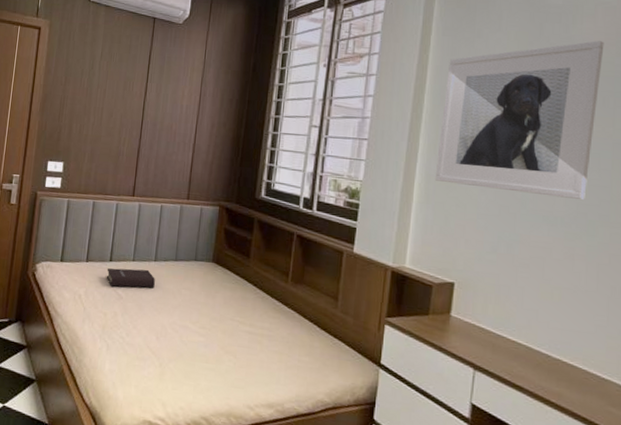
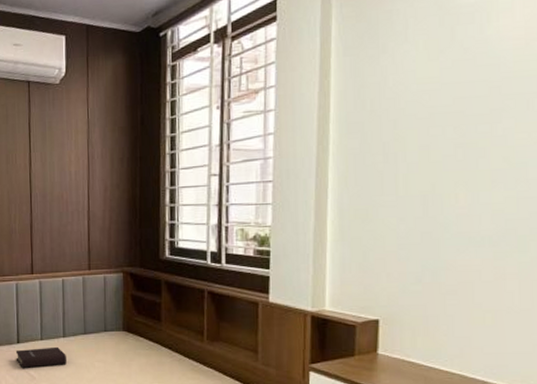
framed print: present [434,41,604,201] -> none [348,37,525,216]

